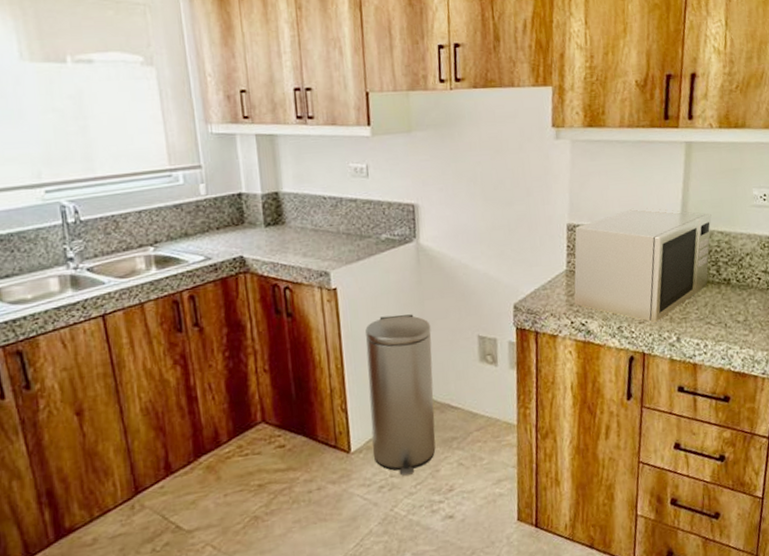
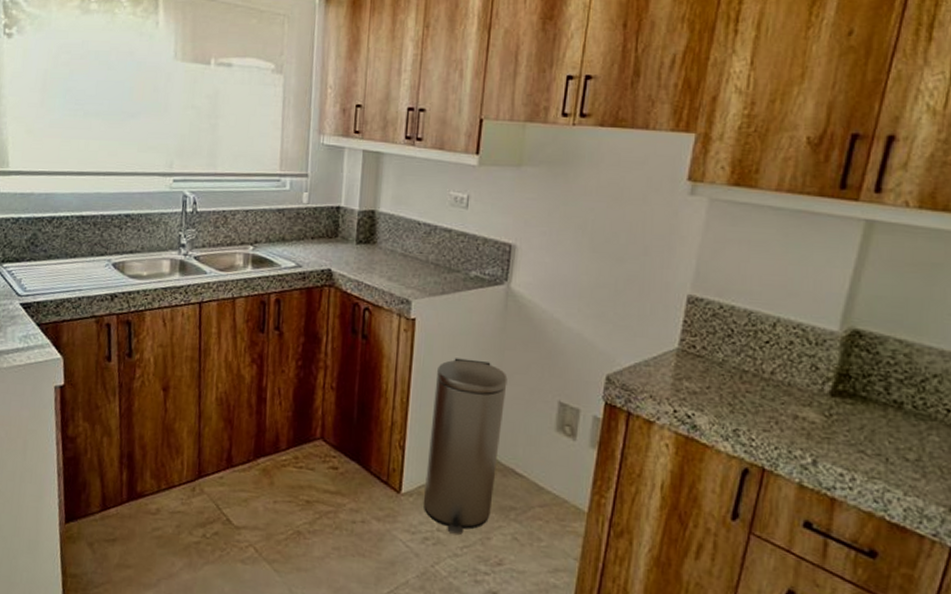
microwave: present [574,208,712,323] -> none [682,290,889,435]

